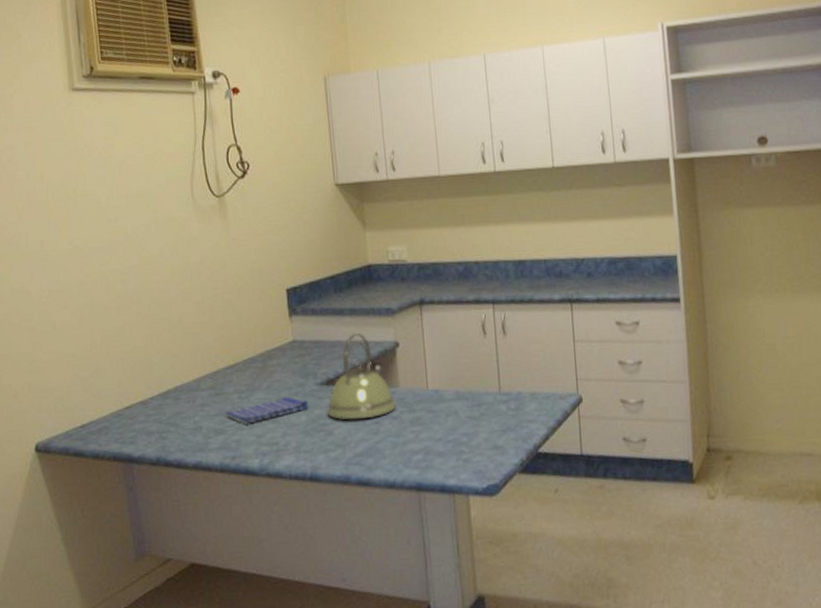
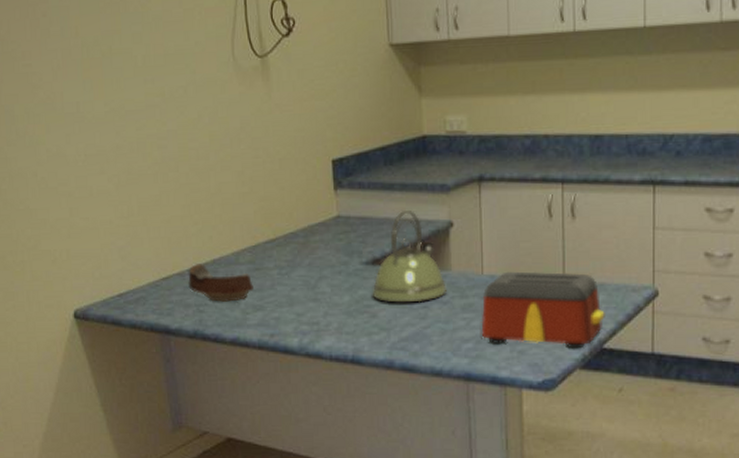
bowl: none [150,391,215,428] -> present [187,264,254,302]
dish towel: present [225,396,309,424] -> none [264,274,352,301]
toaster: none [428,384,538,455] -> present [481,271,605,349]

